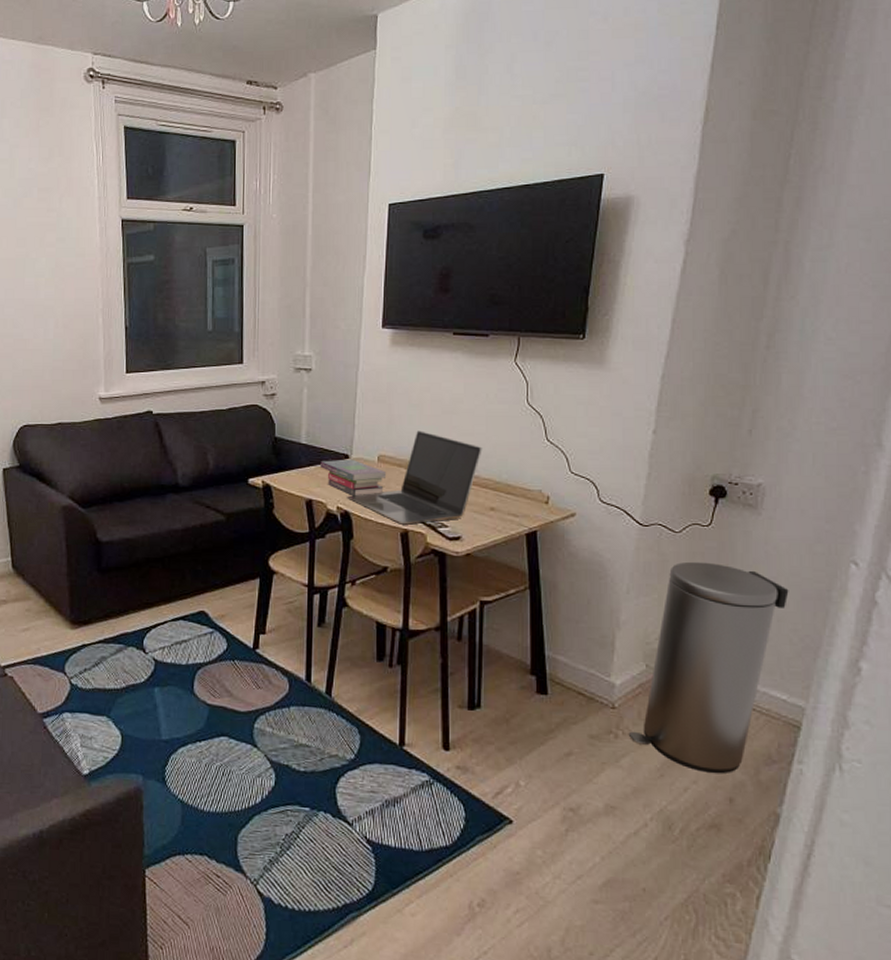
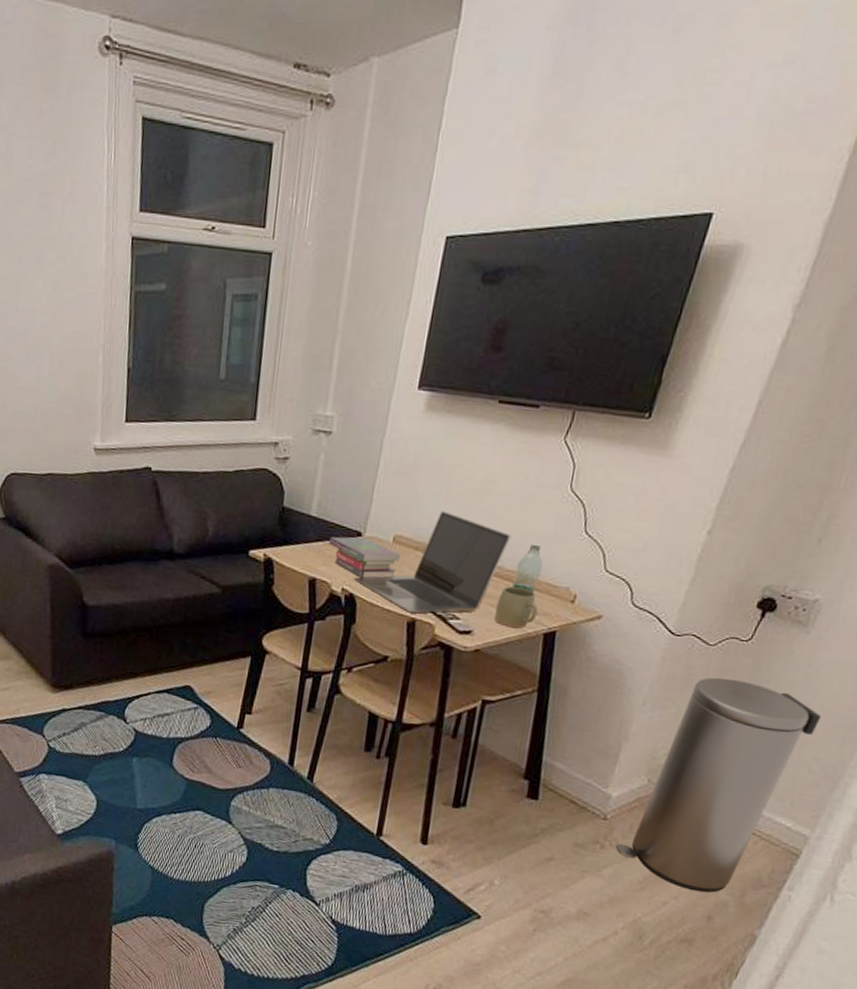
mug: none [479,494,518,531] -> present [494,587,538,628]
bottle: none [489,453,515,499] -> present [511,544,543,594]

